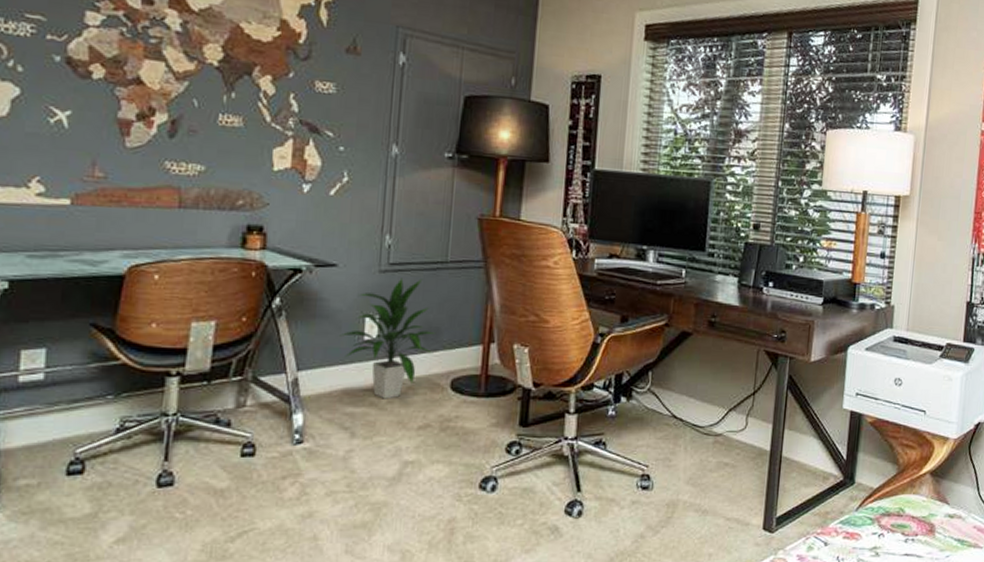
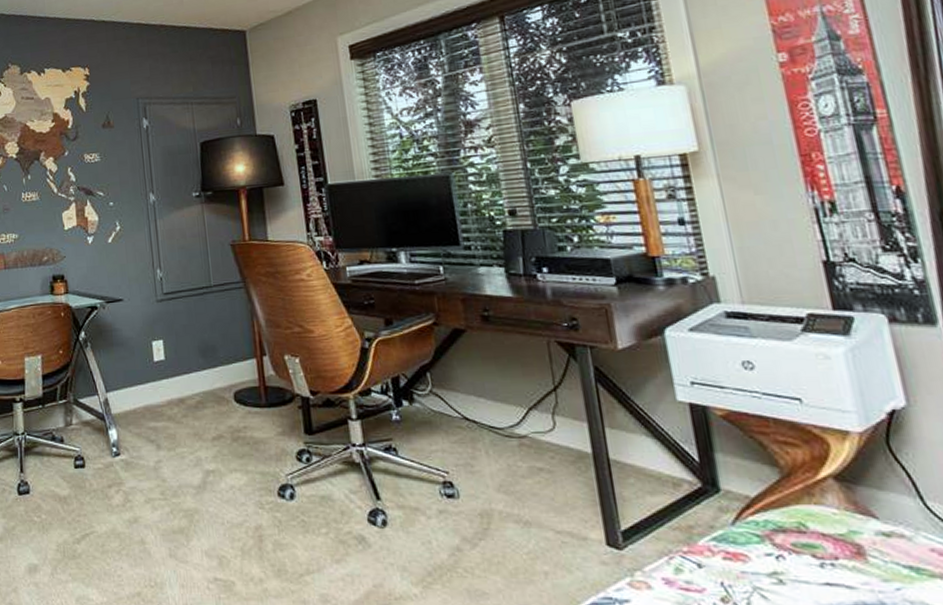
indoor plant: present [339,278,436,399] -> none [134,303,214,414]

